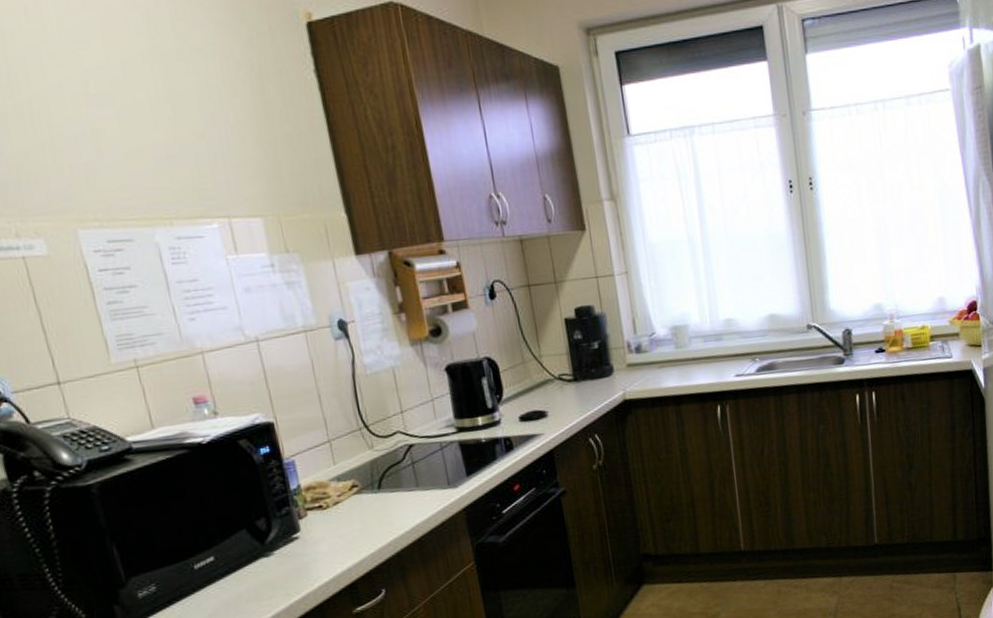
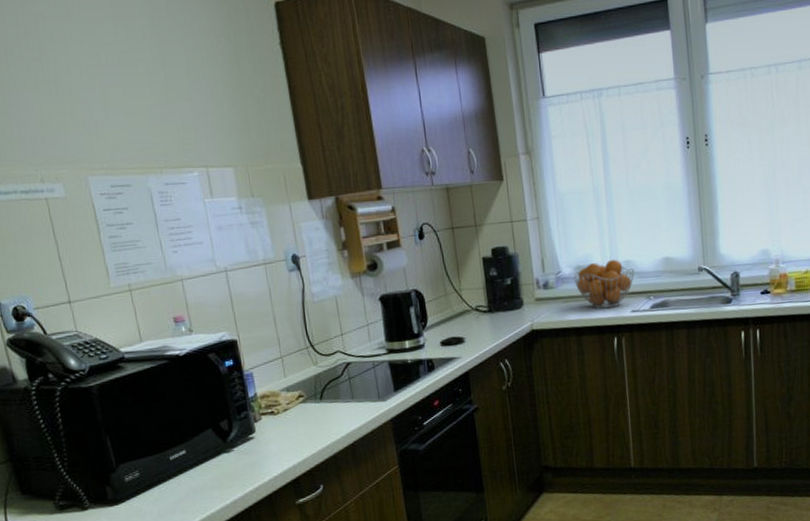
fruit basket: none [669,317,738,374] -> present [573,259,635,309]

